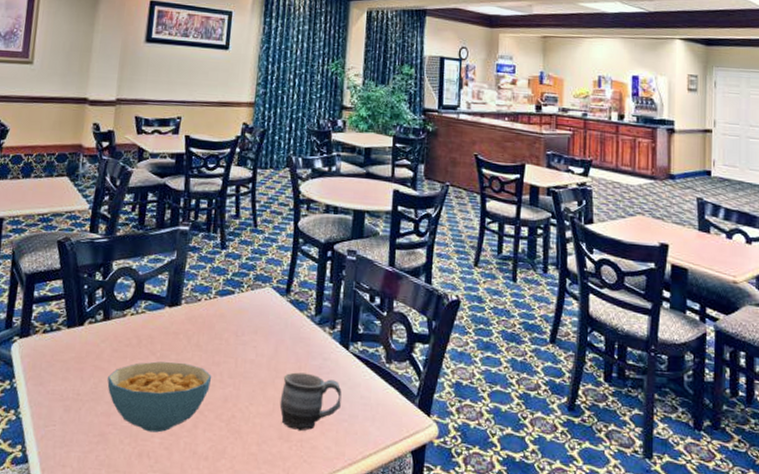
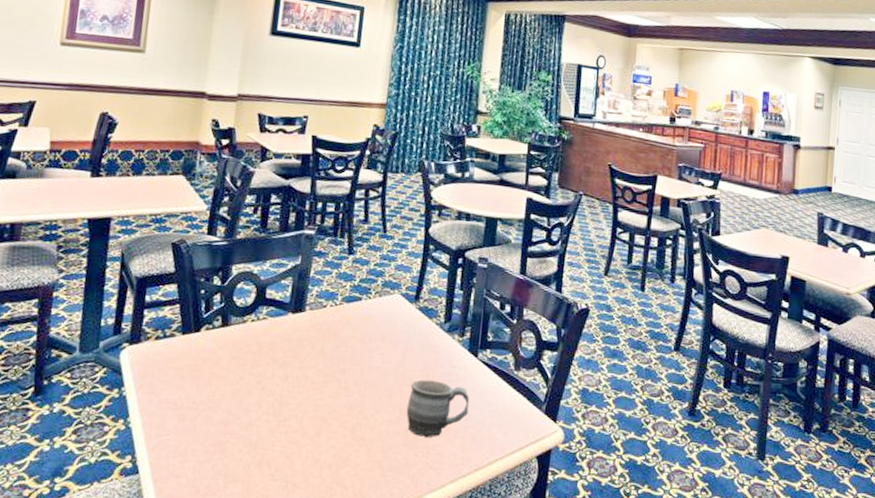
cereal bowl: present [107,361,212,433] -> none [225,369,337,441]

